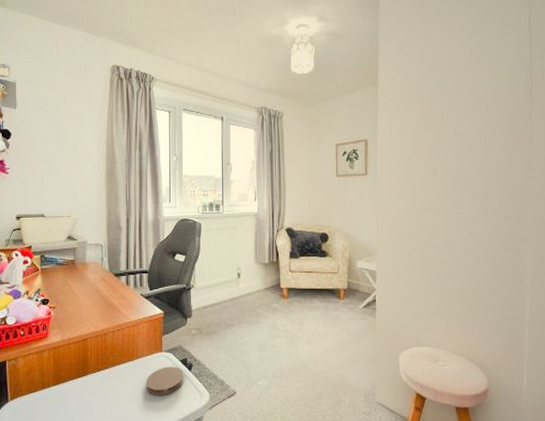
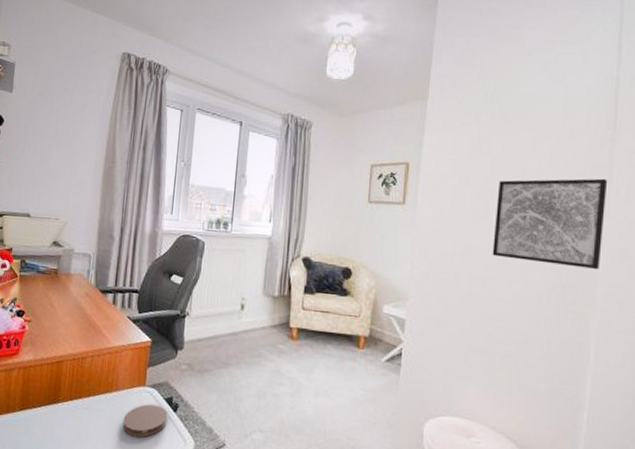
wall art: none [442,138,530,214] -> present [492,178,608,270]

